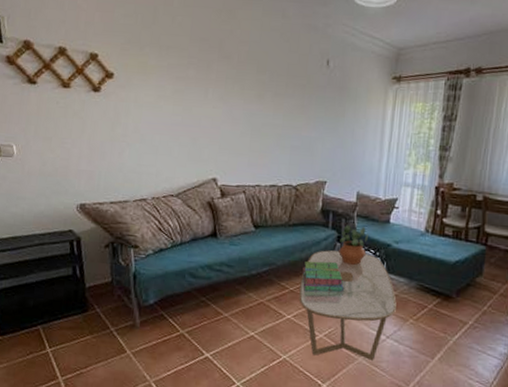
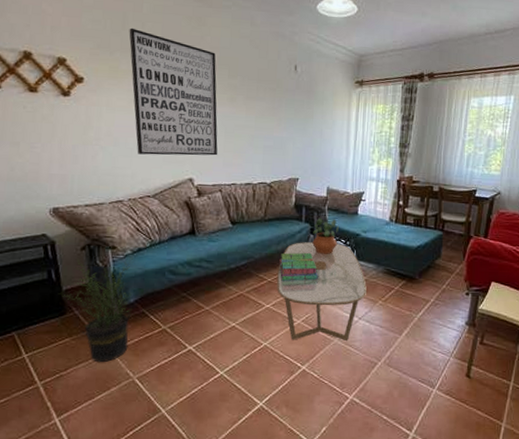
potted plant: none [82,256,155,364] -> present [59,256,133,363]
wall art: none [159,22,245,155] -> present [129,28,218,156]

